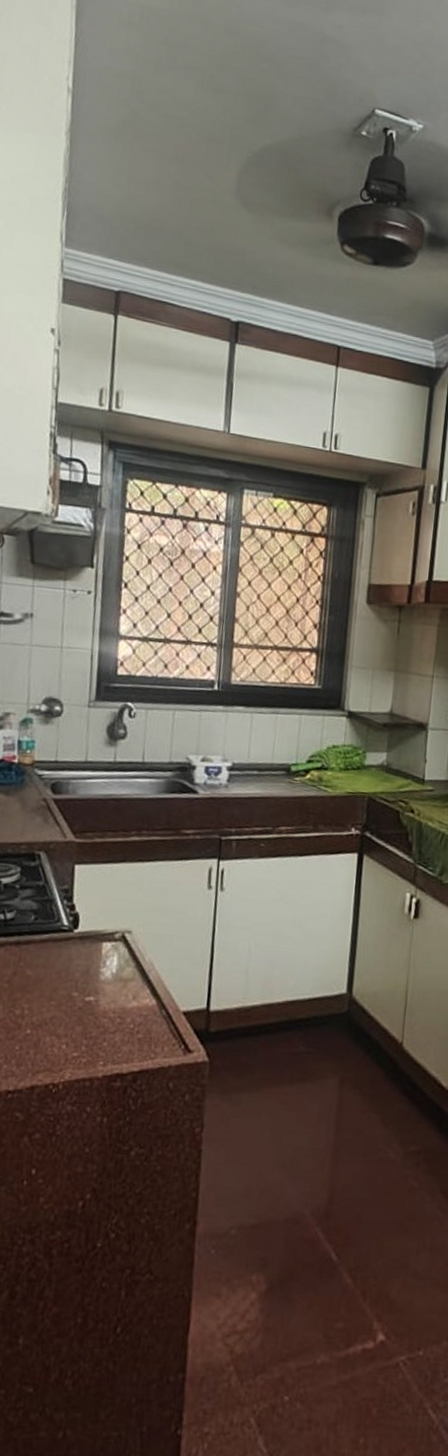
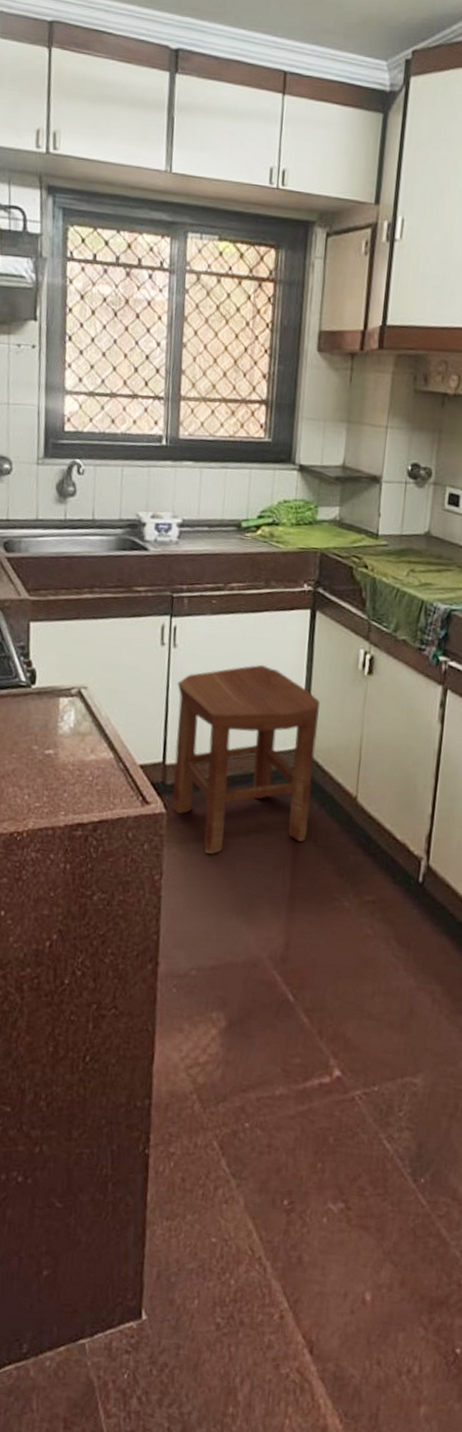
stool: none [214,908,366,1104] -> present [171,664,320,854]

